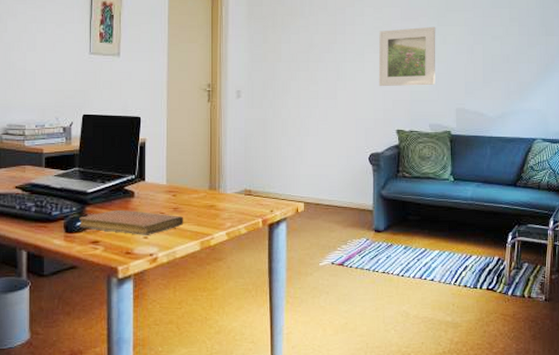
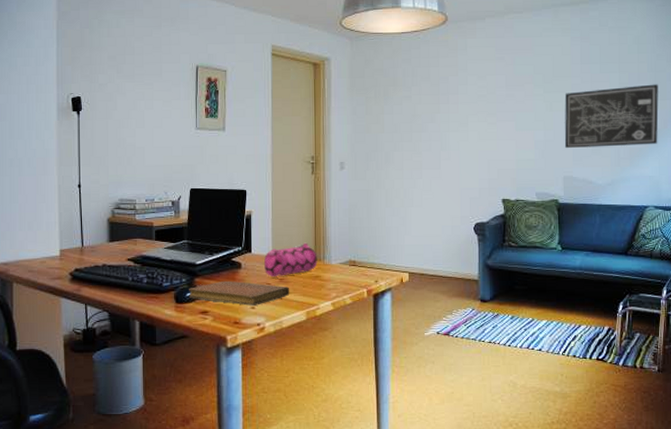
pencil case: none [158,171,213,207] -> present [264,242,318,278]
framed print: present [378,26,436,87] -> none [483,93,542,156]
wall art: none [457,20,546,81] -> present [564,84,659,149]

